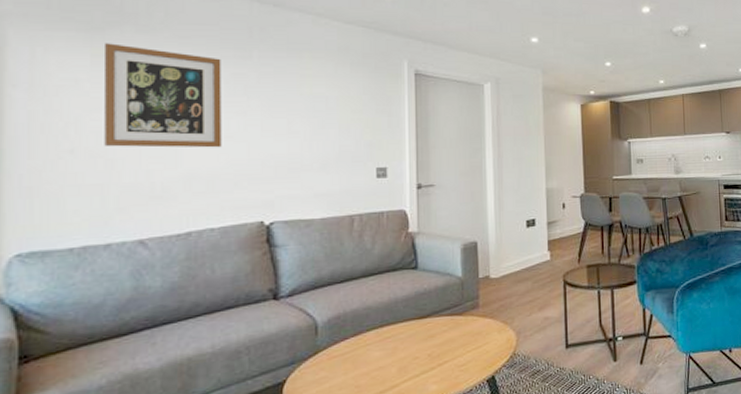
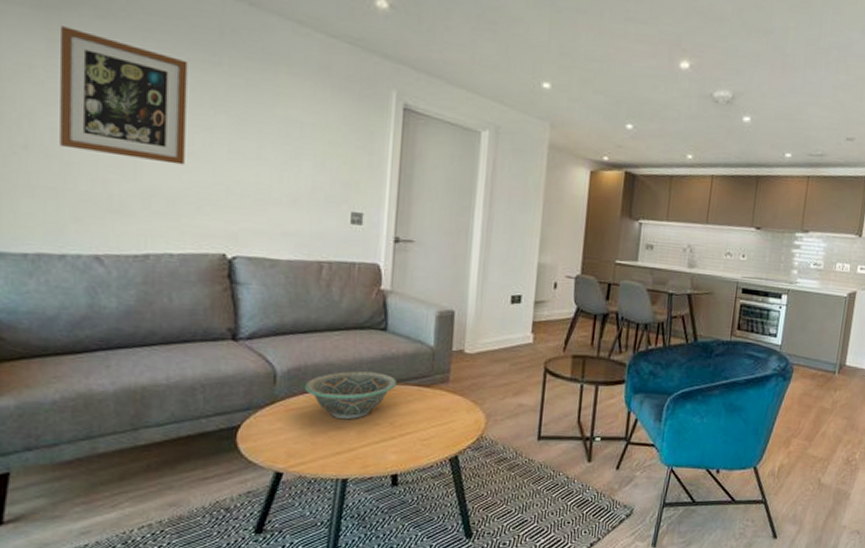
decorative bowl: none [344,308,432,359] -> present [304,371,397,420]

